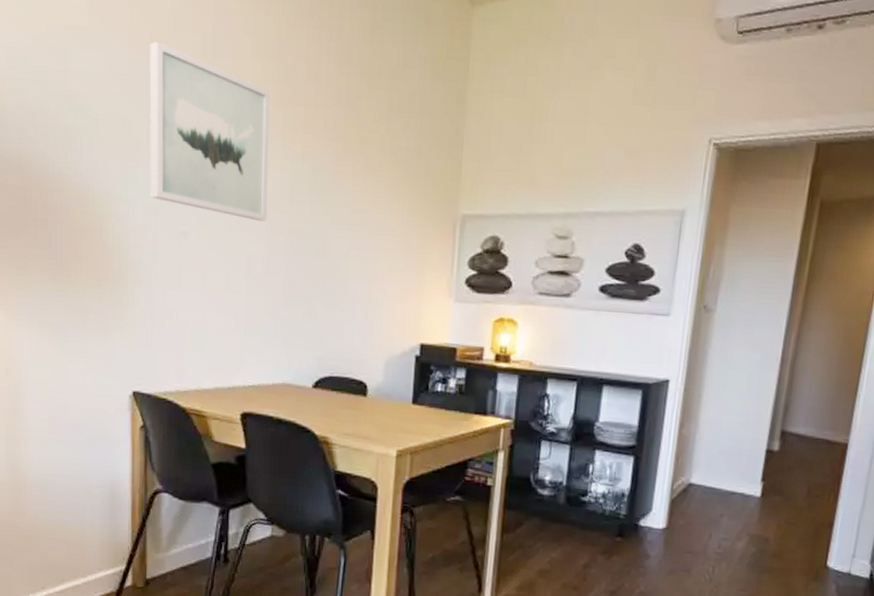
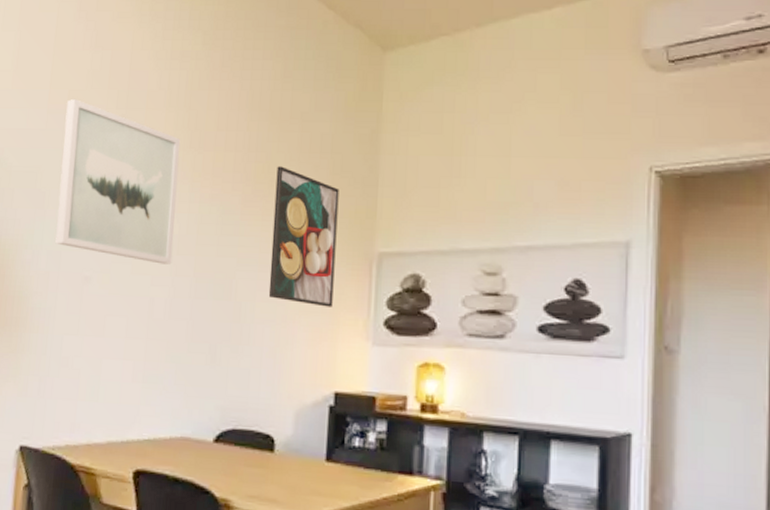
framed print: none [360,125,427,266] -> present [268,166,339,307]

